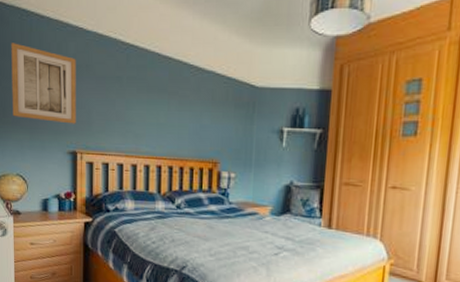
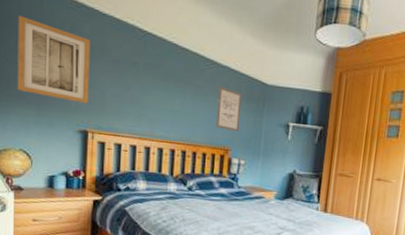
wall art: none [203,93,230,142] -> present [216,86,243,132]

